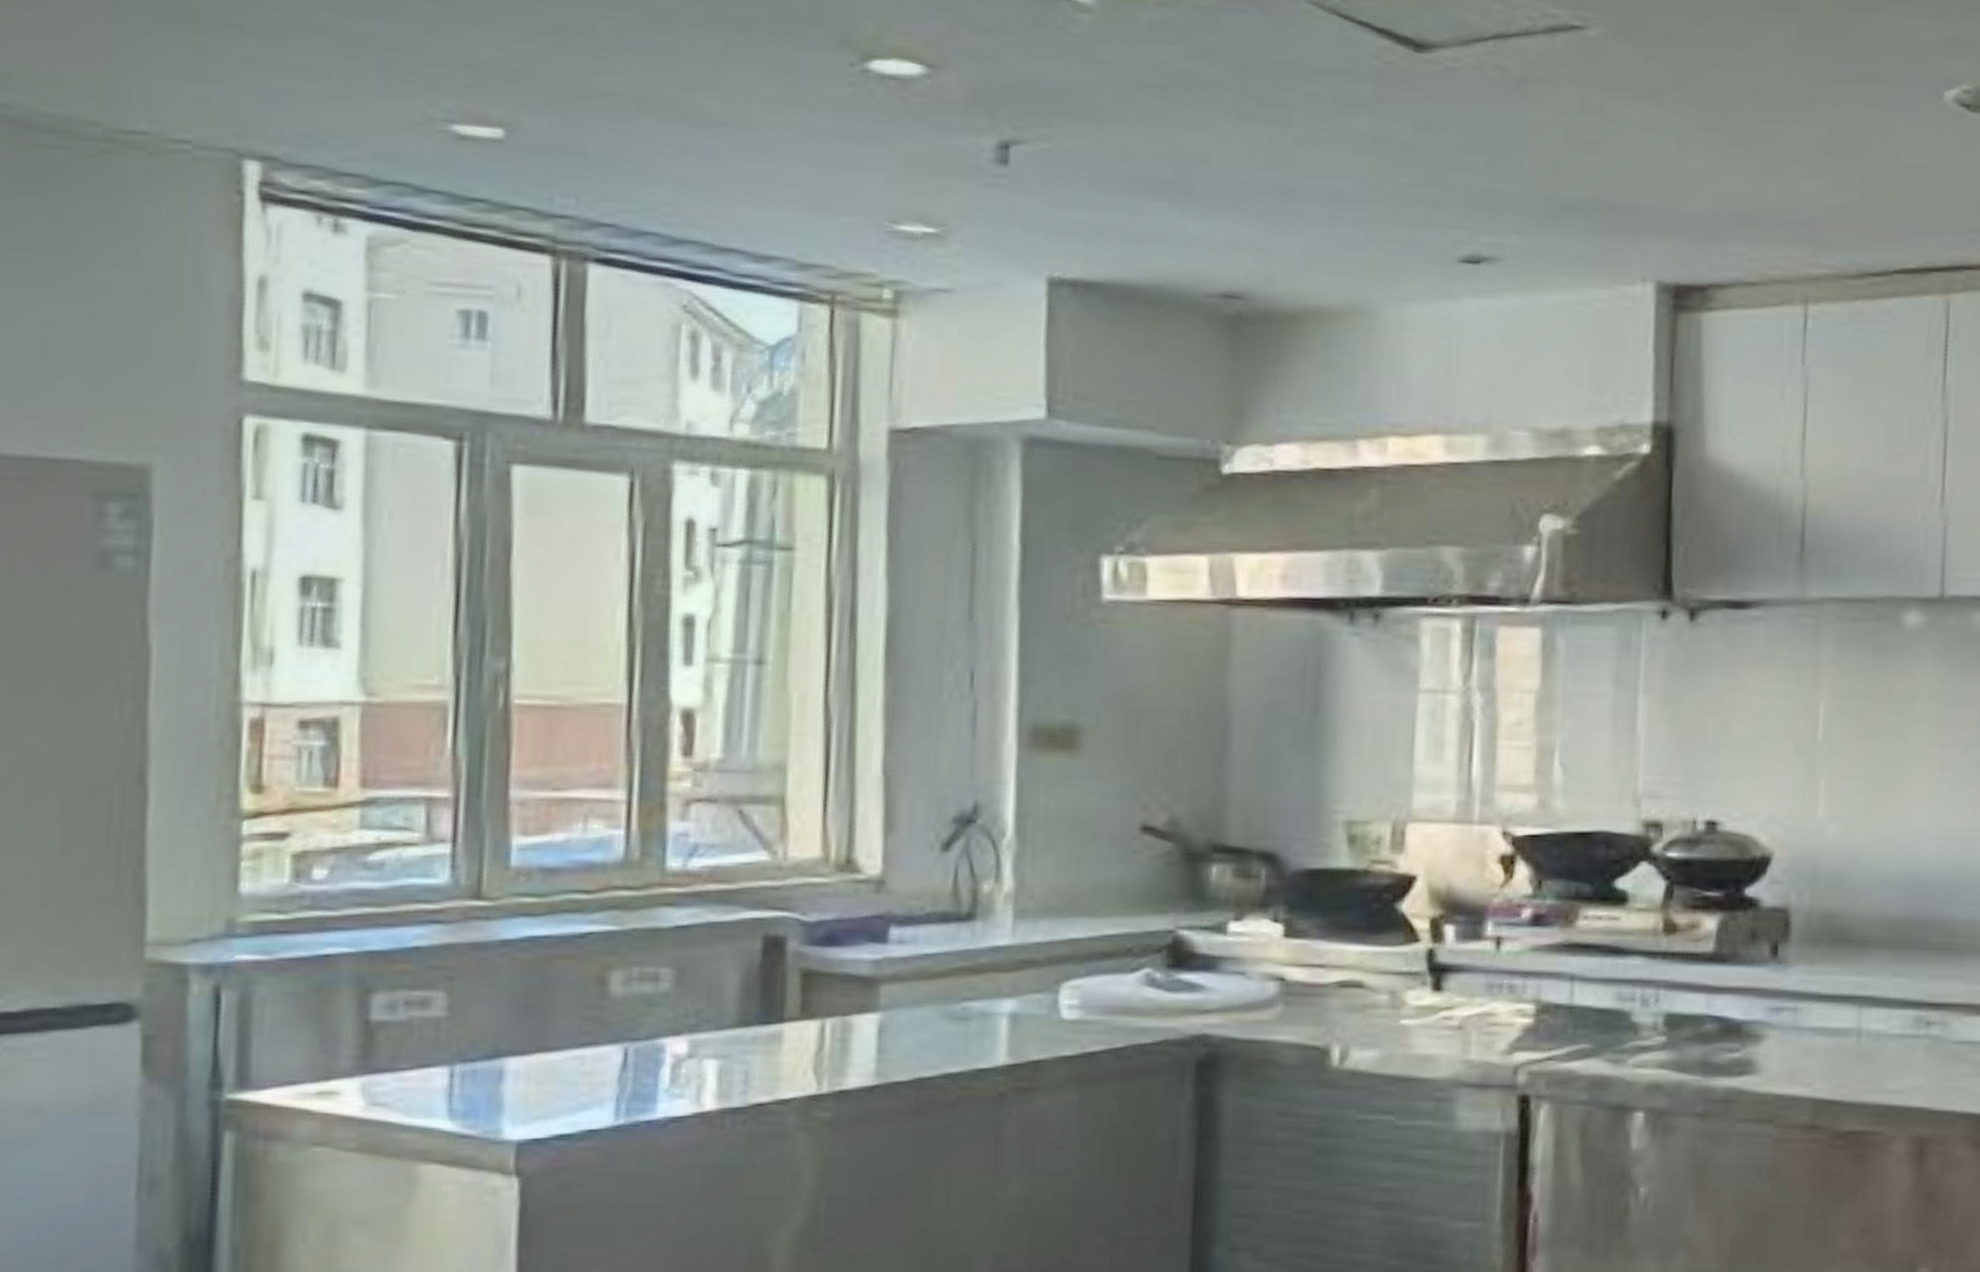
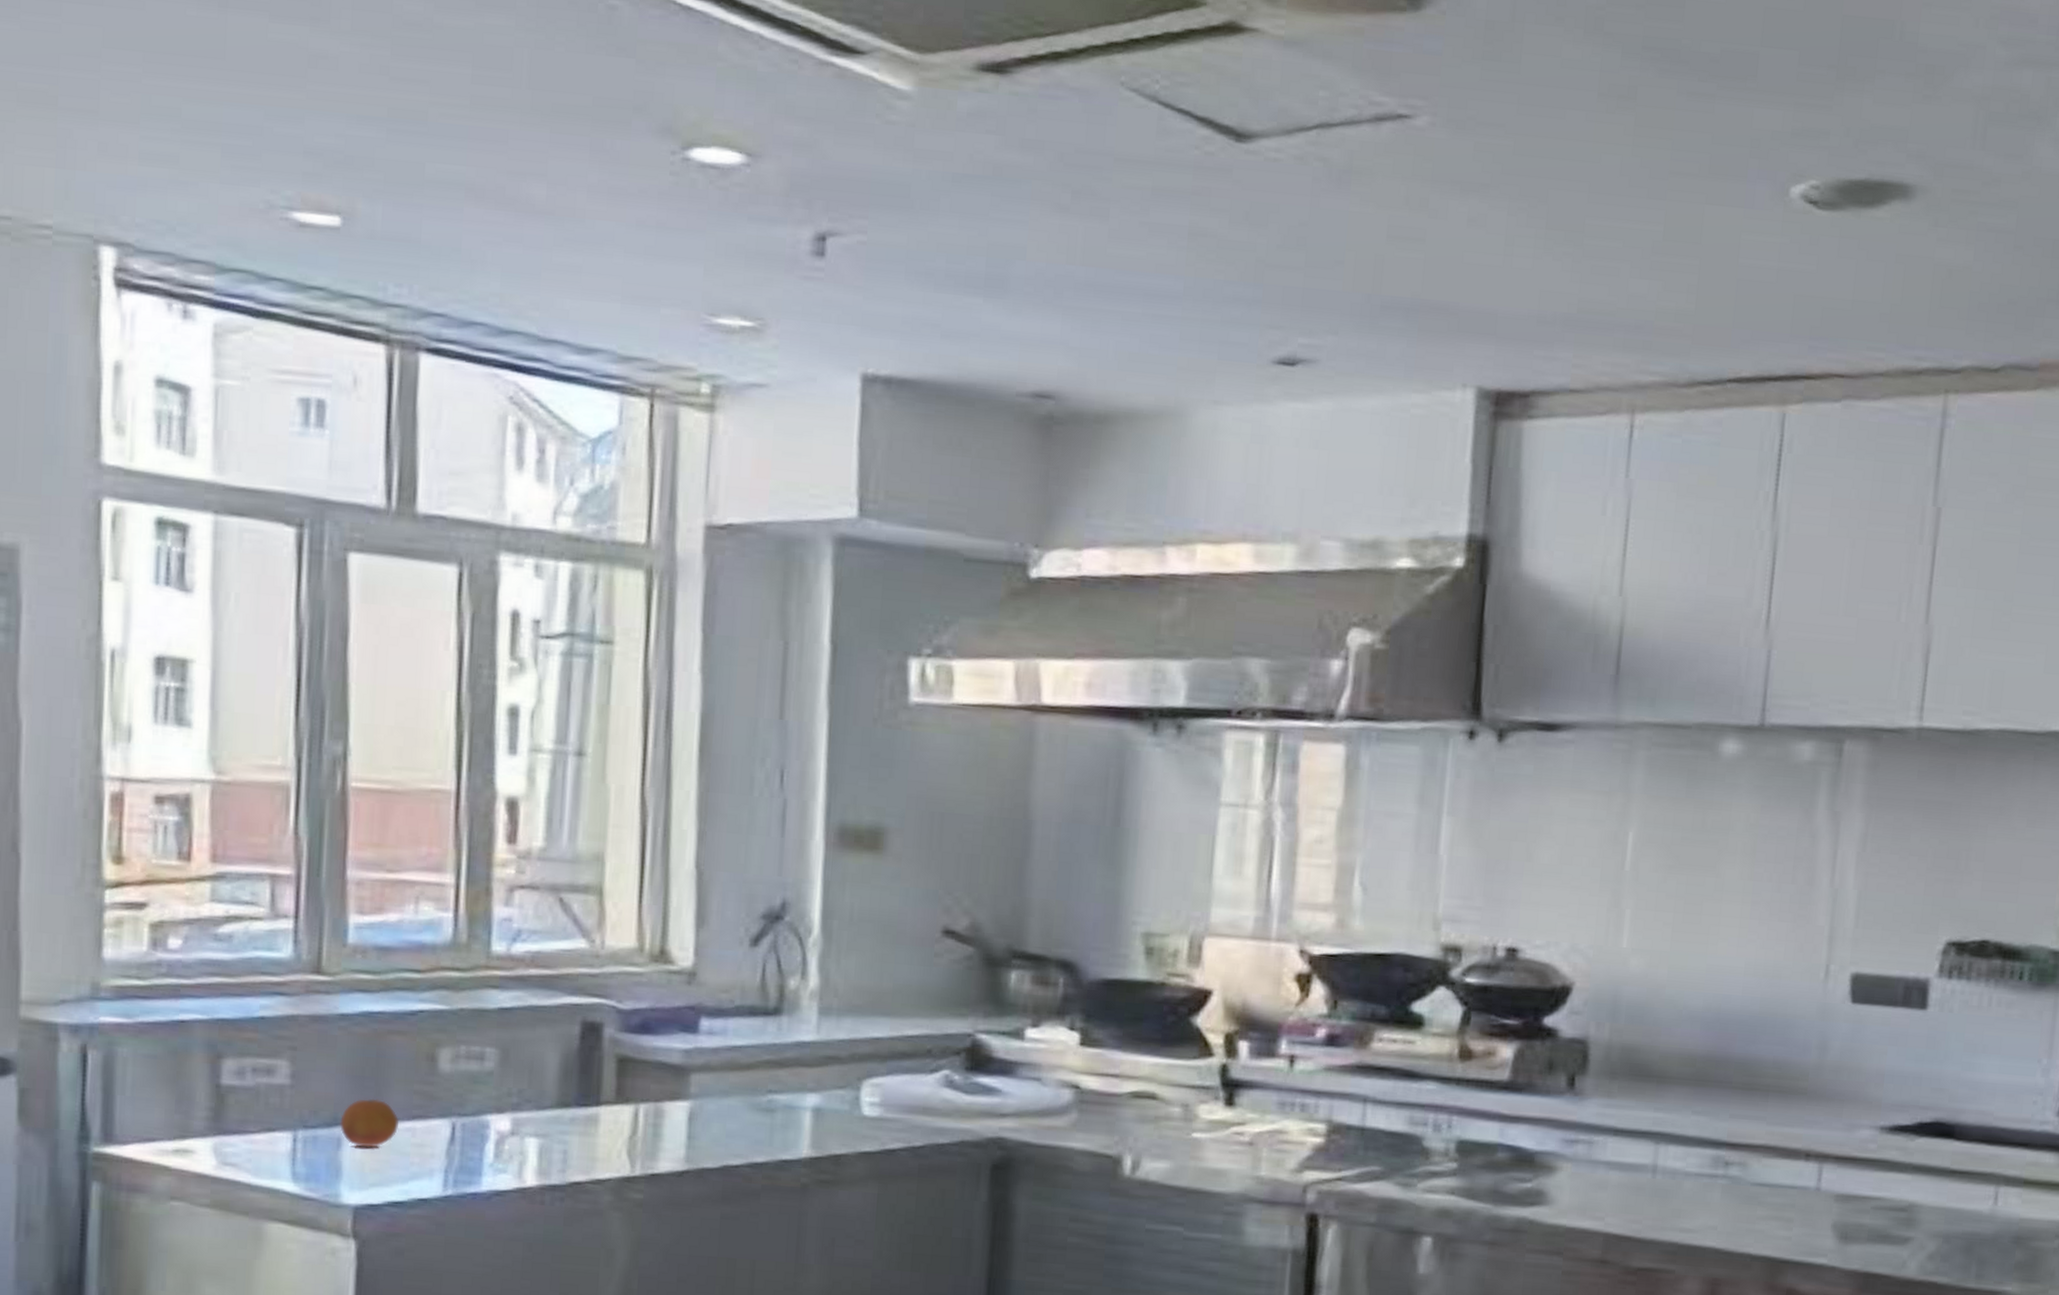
fruit: none [501,1027,567,1079] -> present [340,1098,400,1148]

